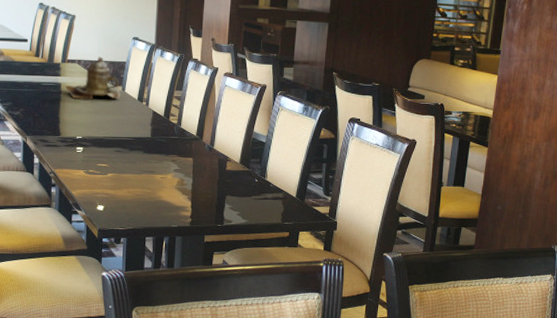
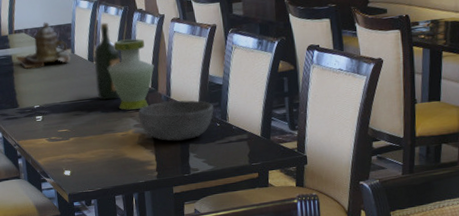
wine bottle: none [142,66,170,142] -> present [94,22,121,101]
vase: none [156,85,202,154] -> present [107,38,154,110]
bowl: none [180,150,254,191] -> present [138,100,214,141]

